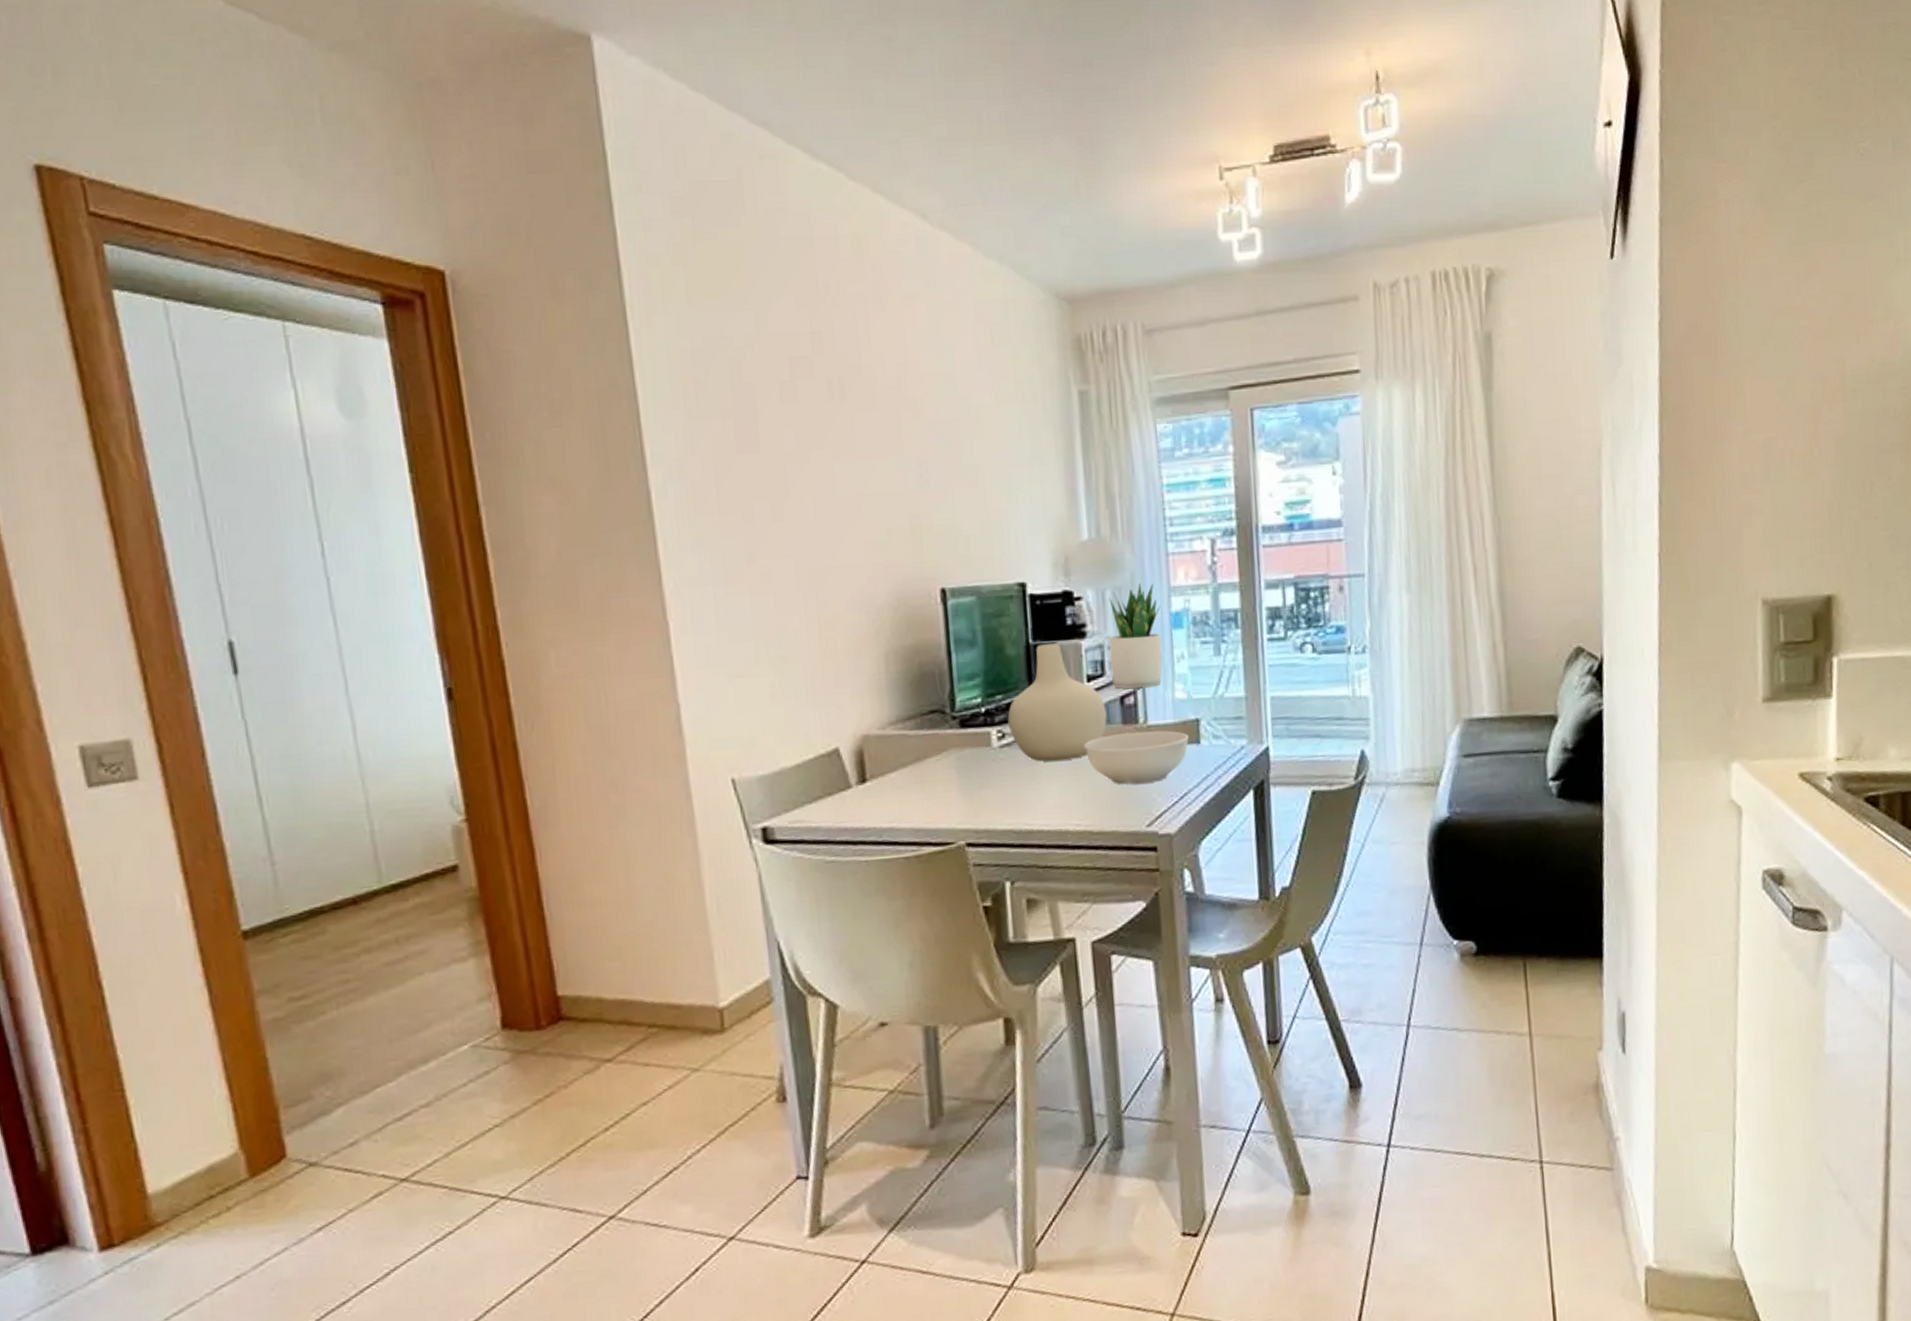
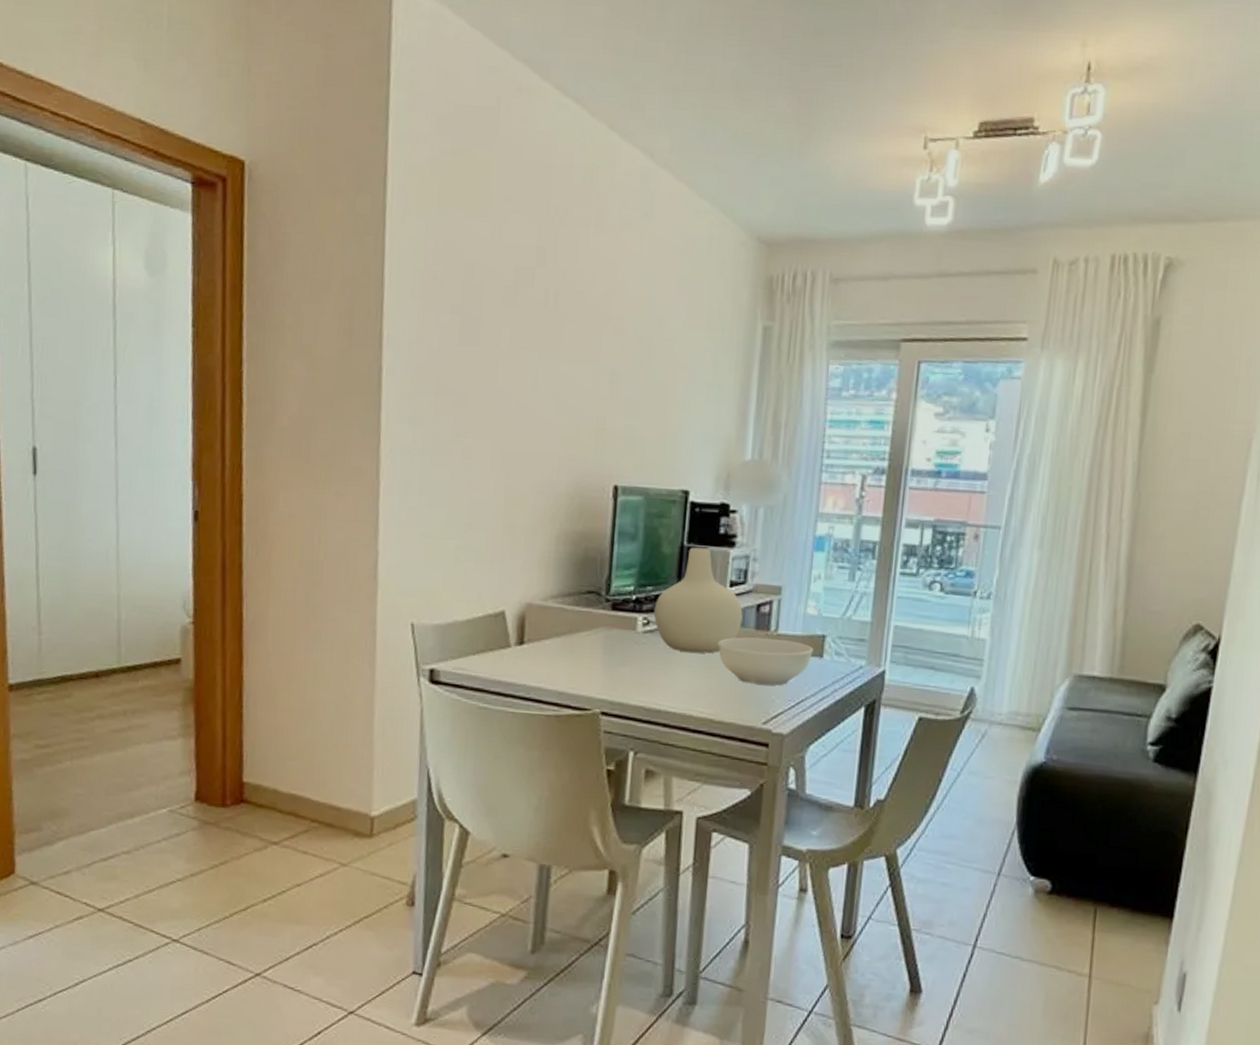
planter: present [1109,583,1162,690] -> none [752,506,807,601]

